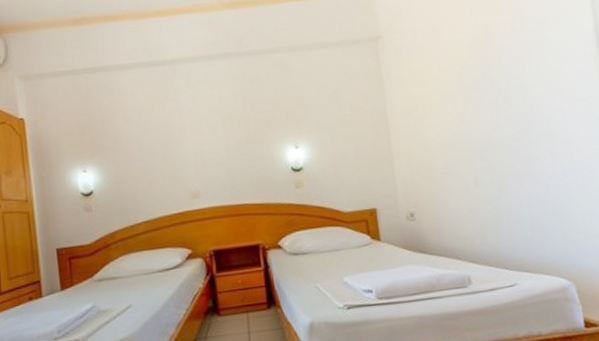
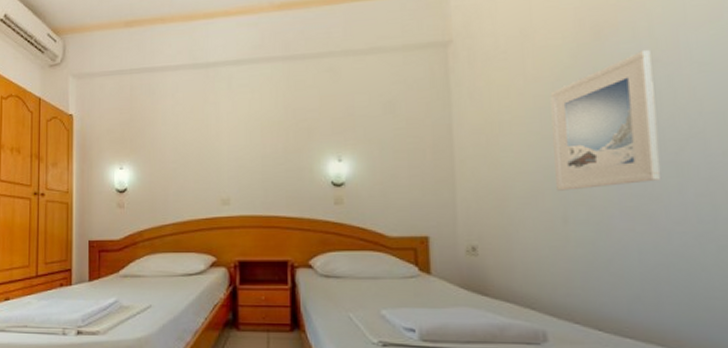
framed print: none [457,43,538,160] -> present [550,50,661,191]

